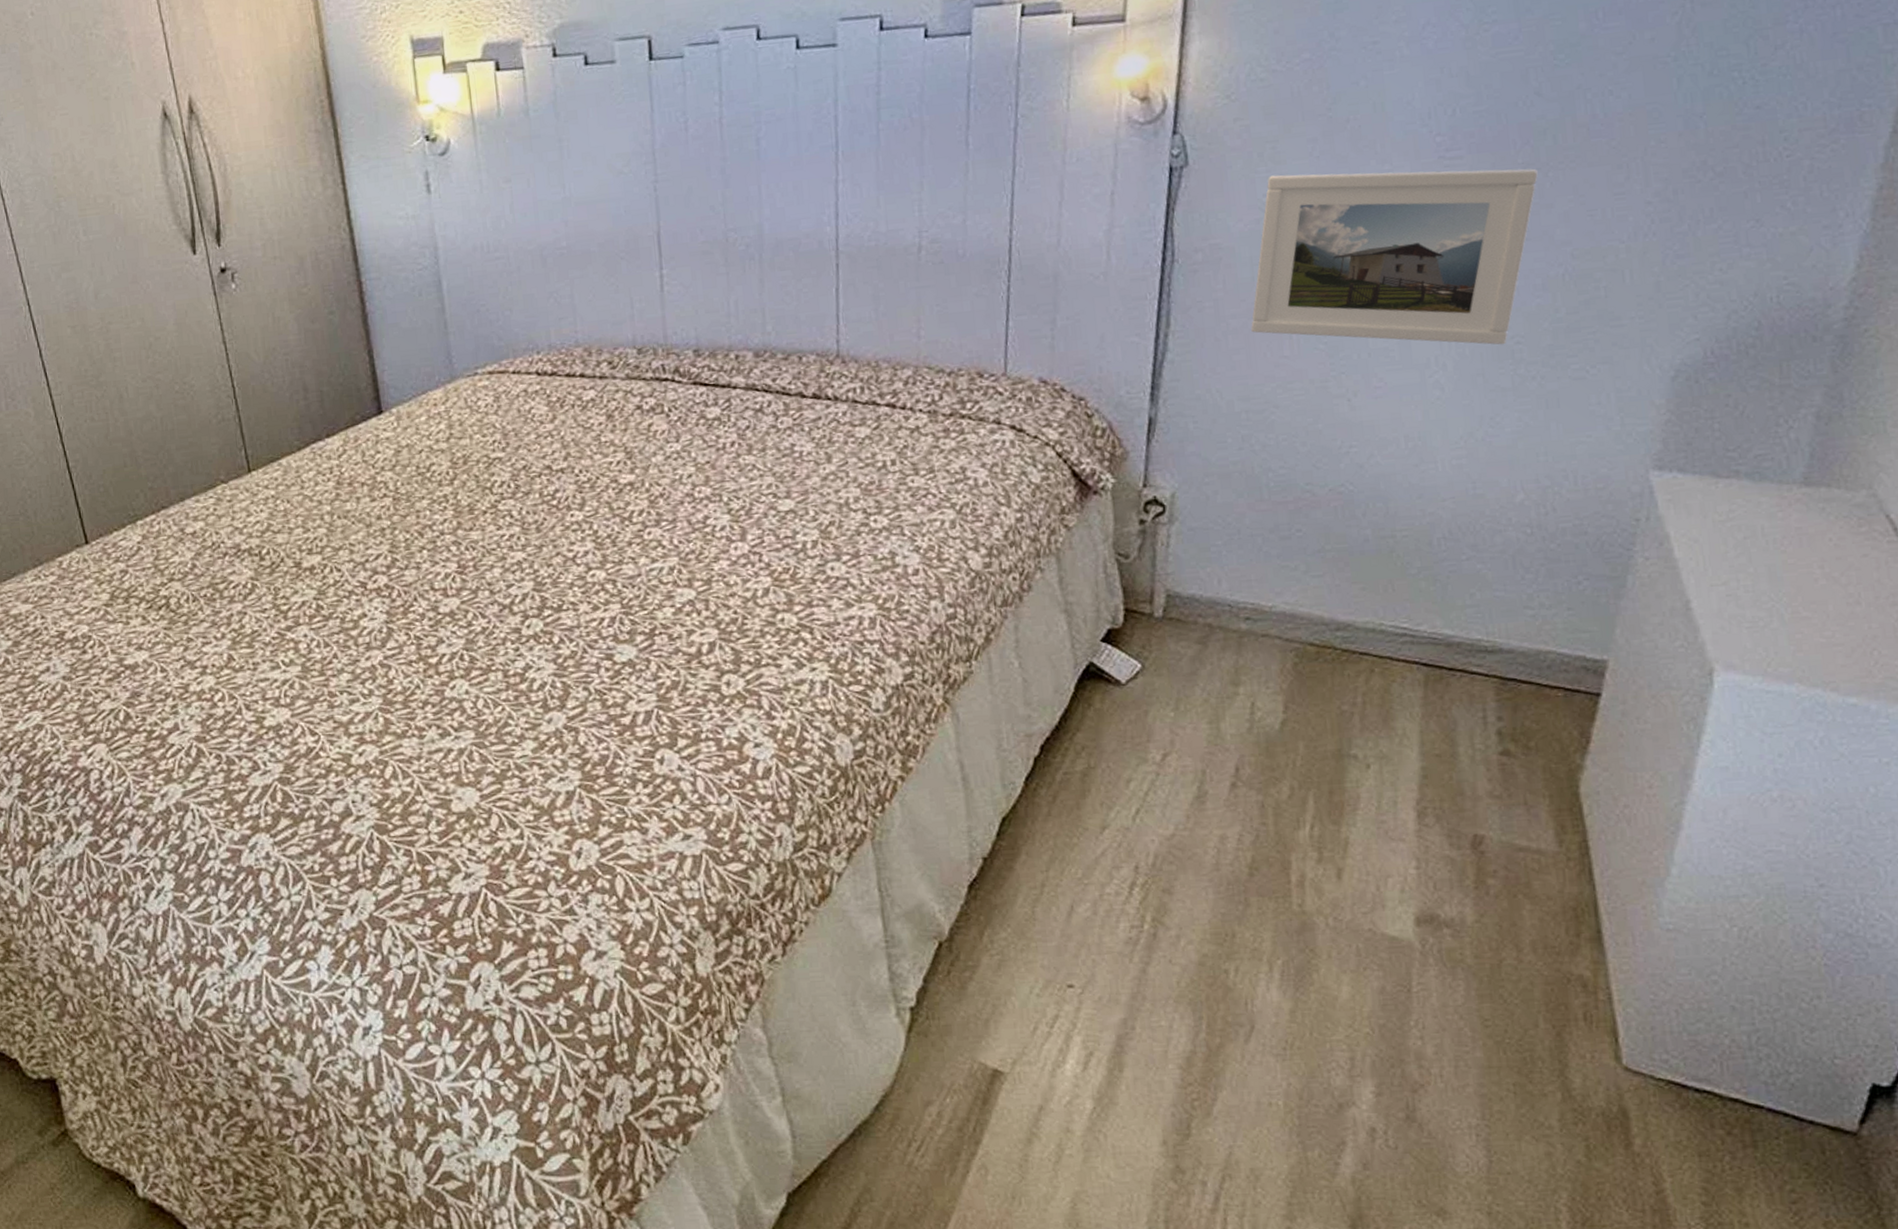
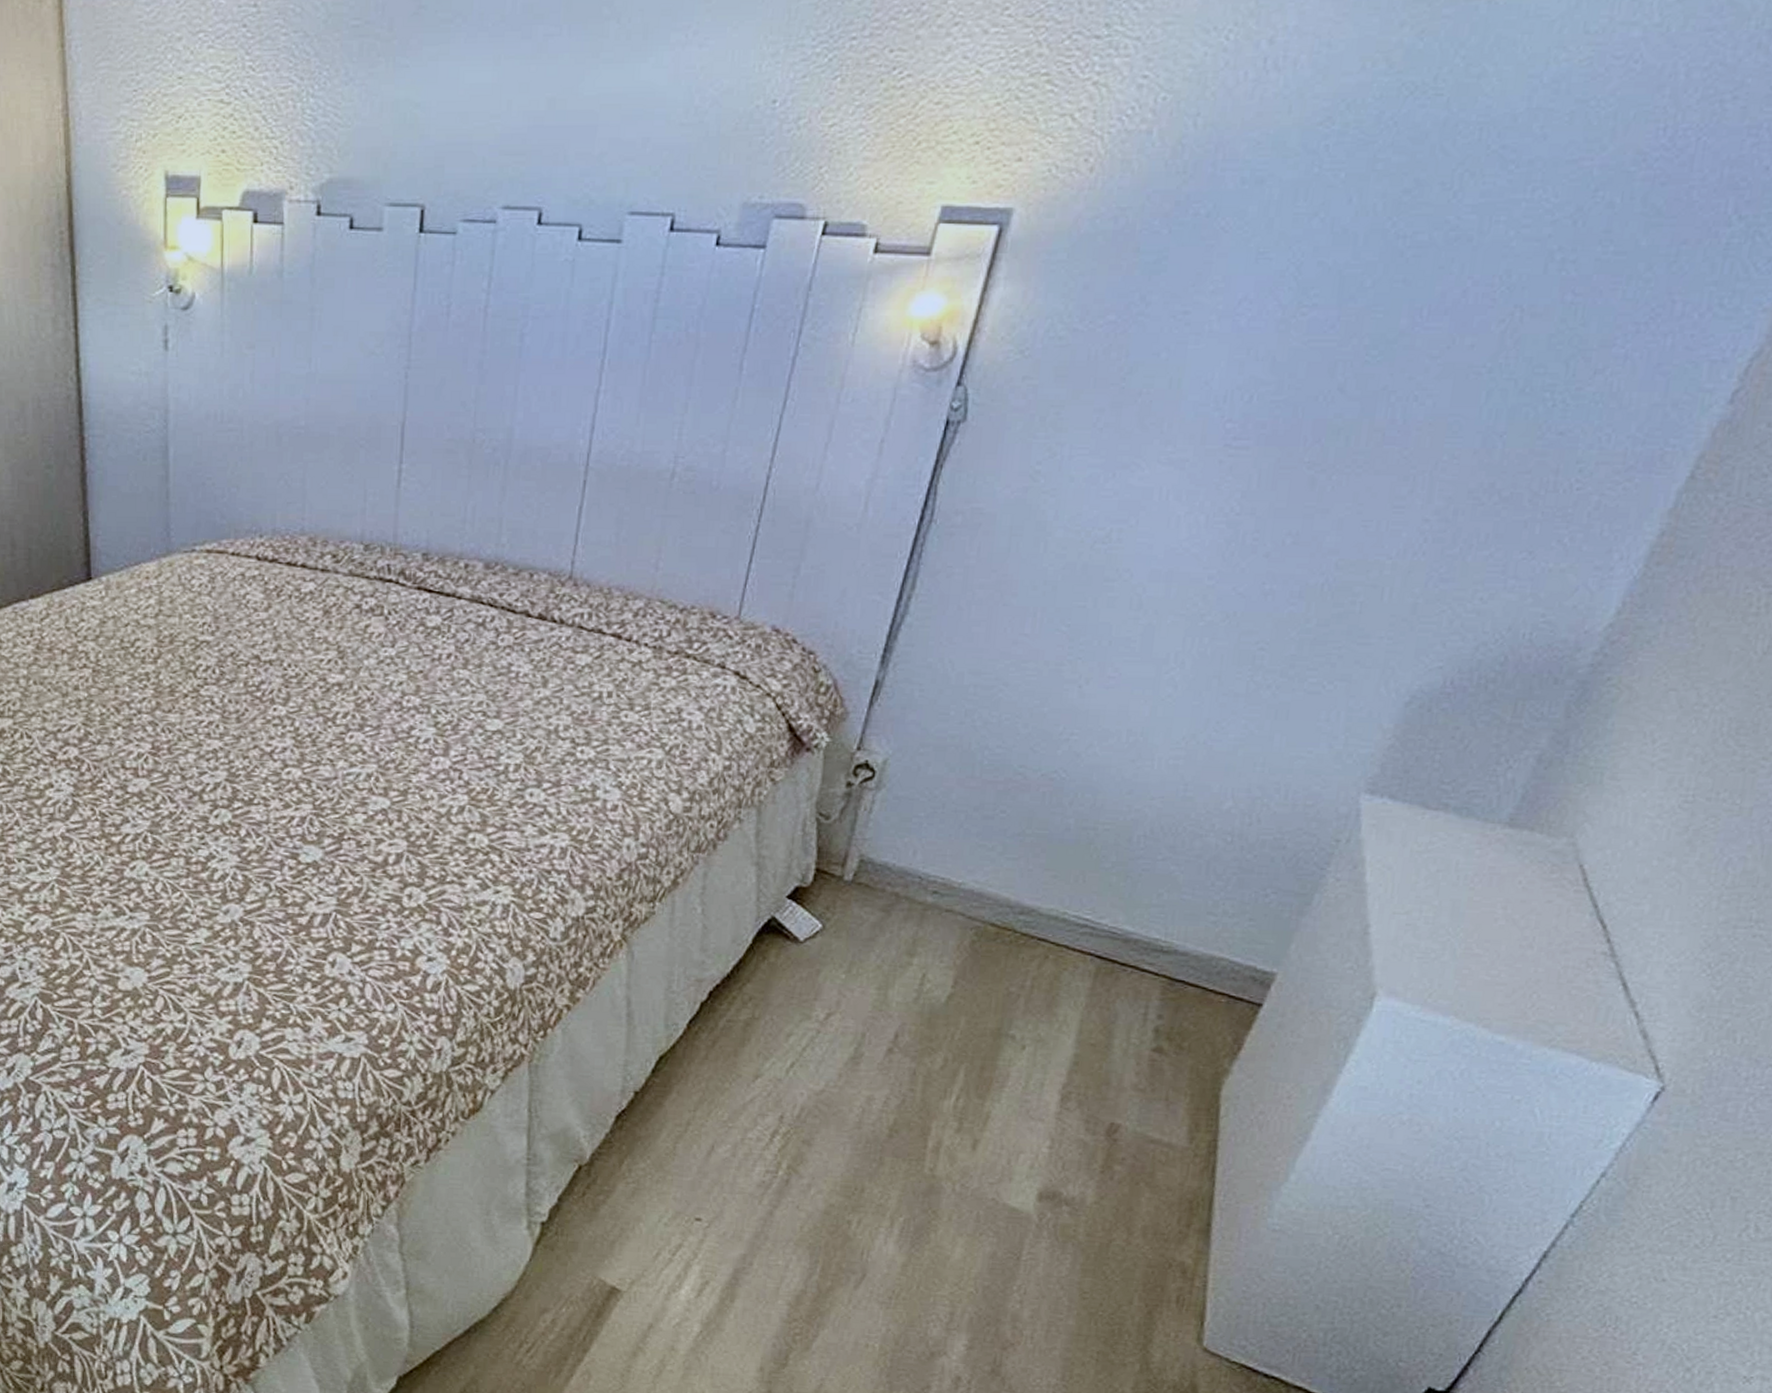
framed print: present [1251,168,1539,345] -> none [996,443,1323,649]

